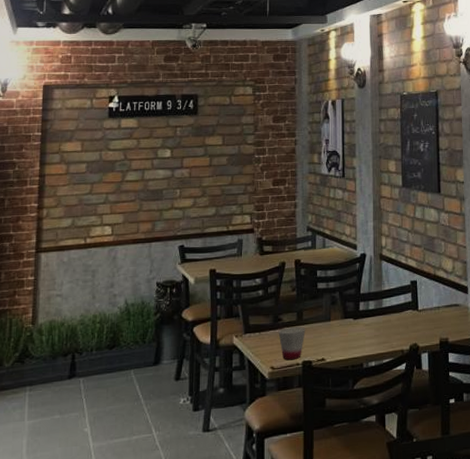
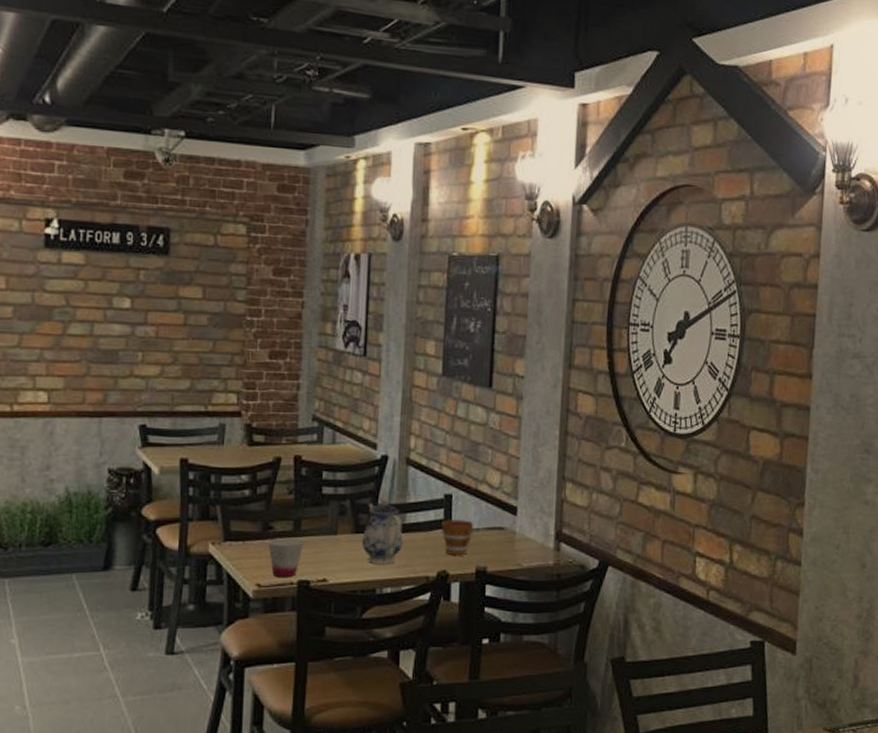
teapot: none [350,286,382,343] -> present [362,496,403,564]
cup: none [410,301,436,331] -> present [441,520,474,556]

